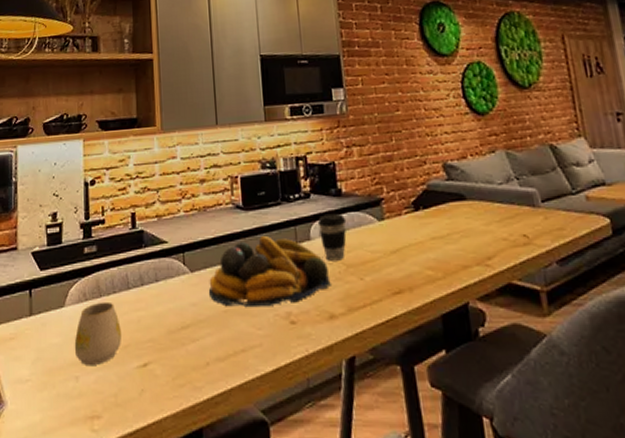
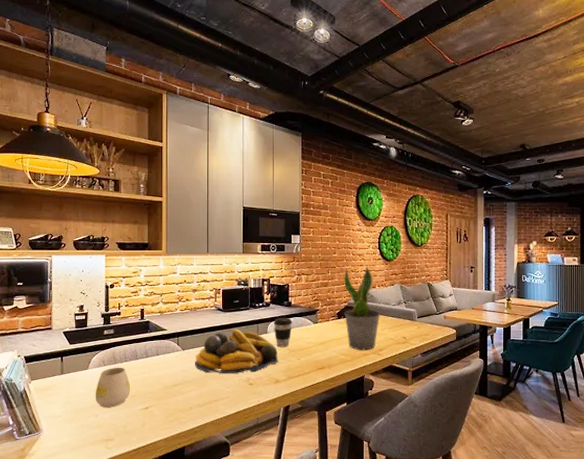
potted plant: none [415,125,481,261] -> present [344,266,381,350]

